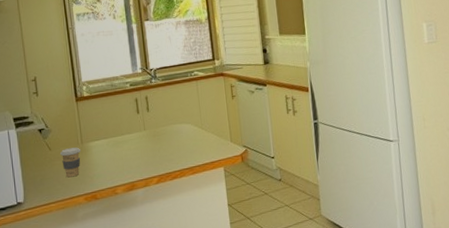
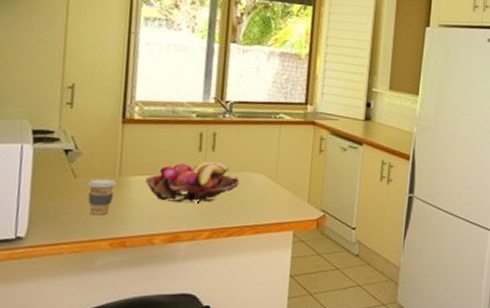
fruit basket: none [102,119,173,158] -> present [146,161,240,203]

